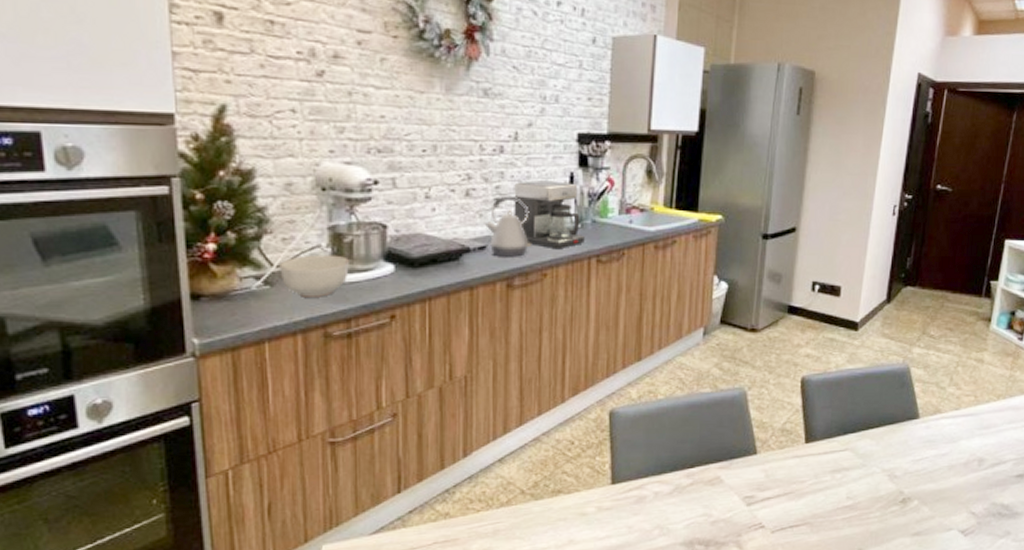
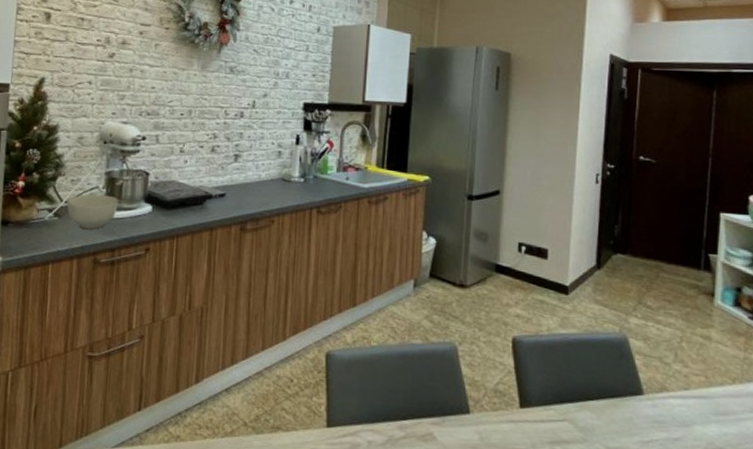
kettle: present [485,195,531,257] -> none [226,152,262,205]
coffee maker: present [514,180,585,250] -> none [249,140,307,200]

